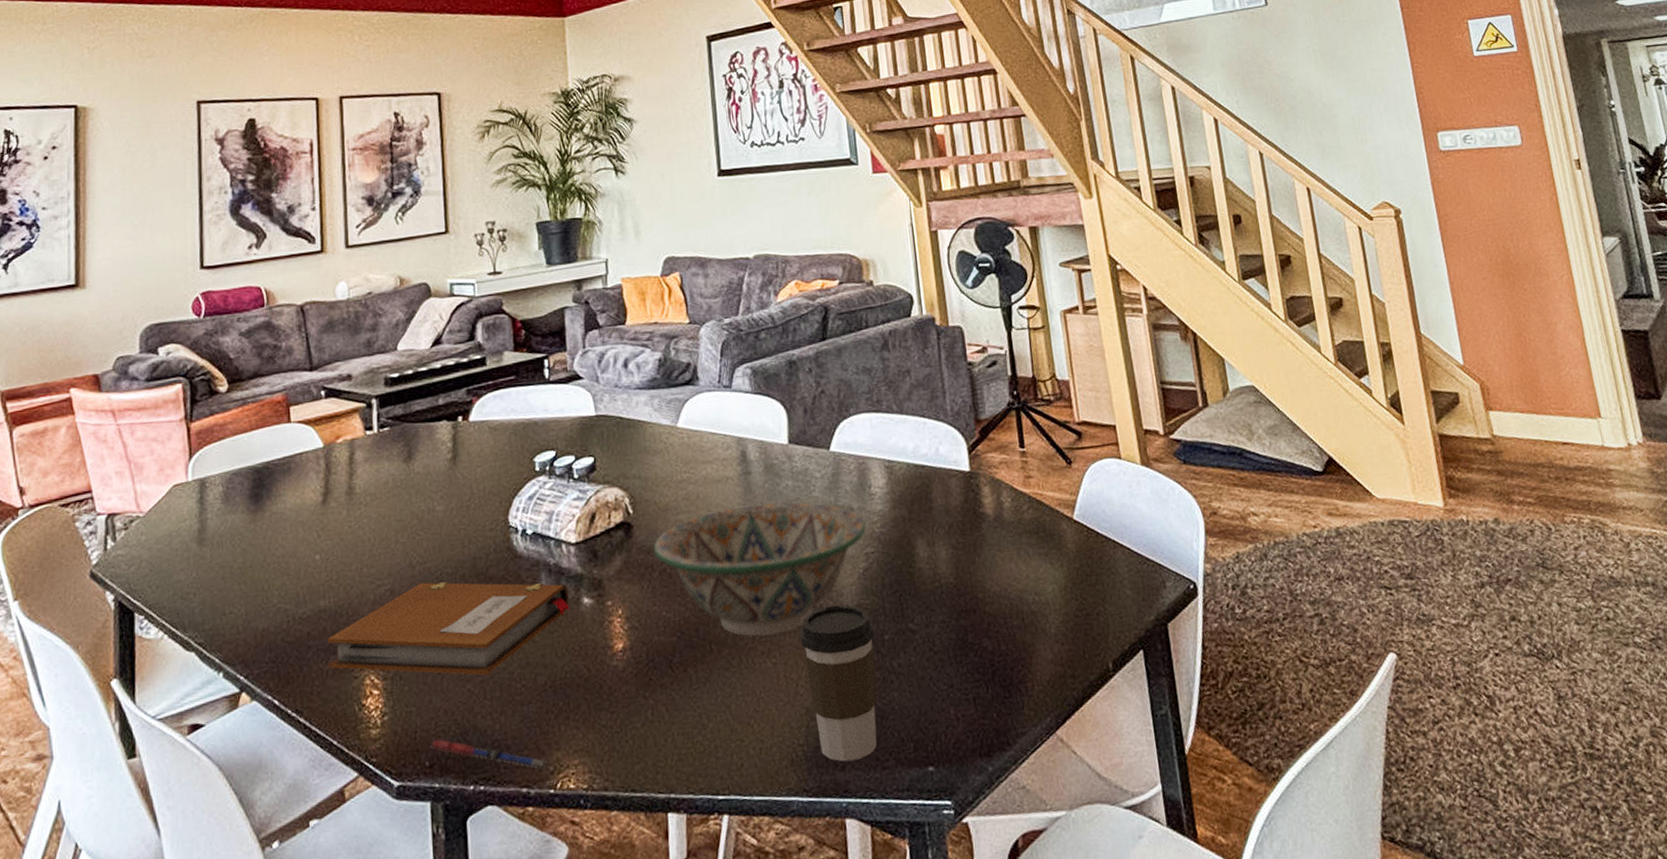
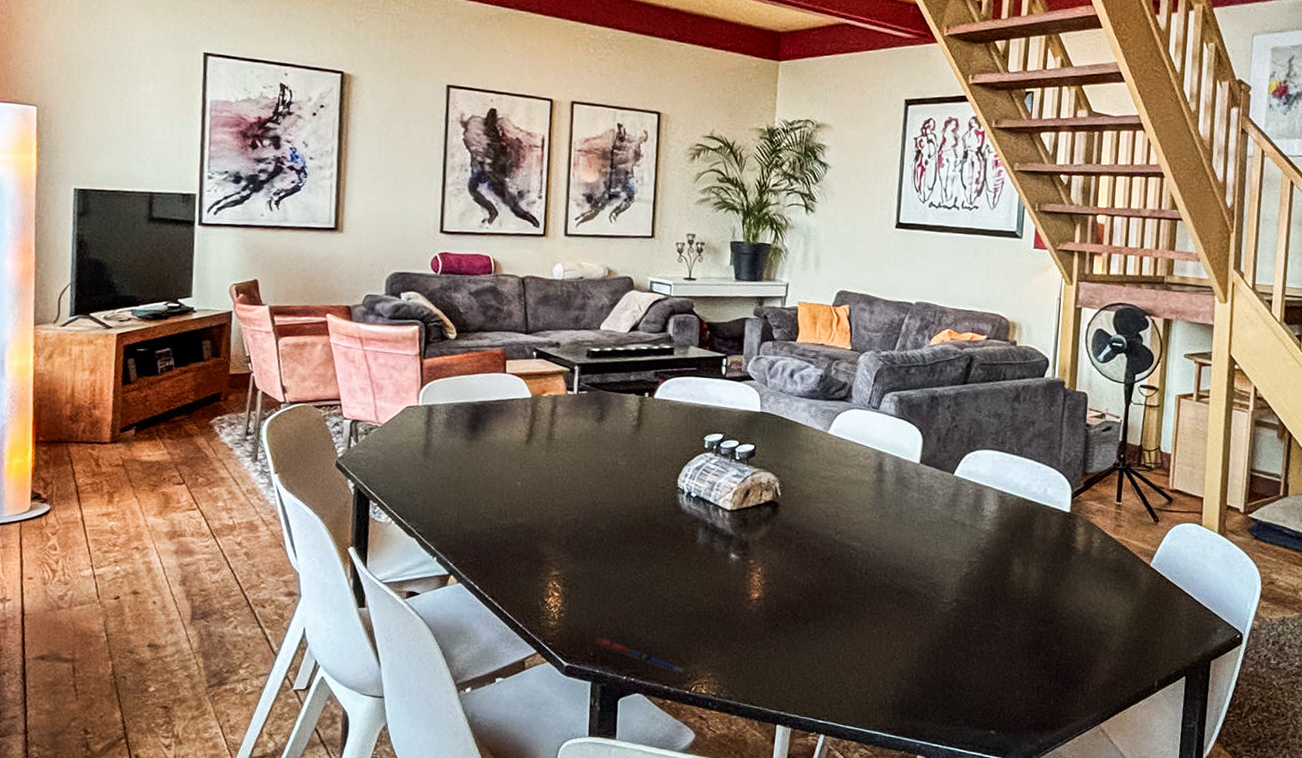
notebook: present [327,582,569,676] -> none [520,519,720,598]
decorative bowl: present [653,501,866,637] -> none [793,505,974,610]
coffee cup: present [799,604,877,762] -> none [903,596,966,715]

